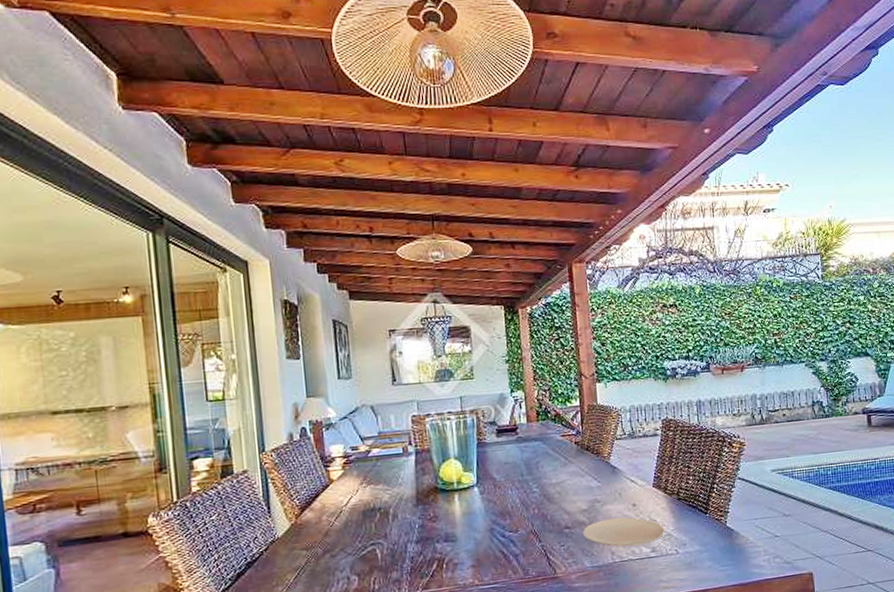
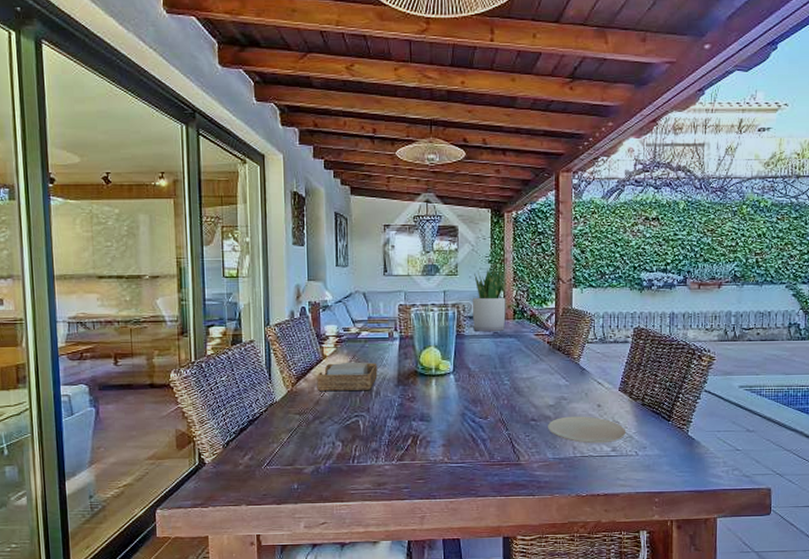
napkin holder: none [324,482,394,520] -> present [317,362,378,391]
planter: none [491,365,529,438] -> present [473,265,506,331]

